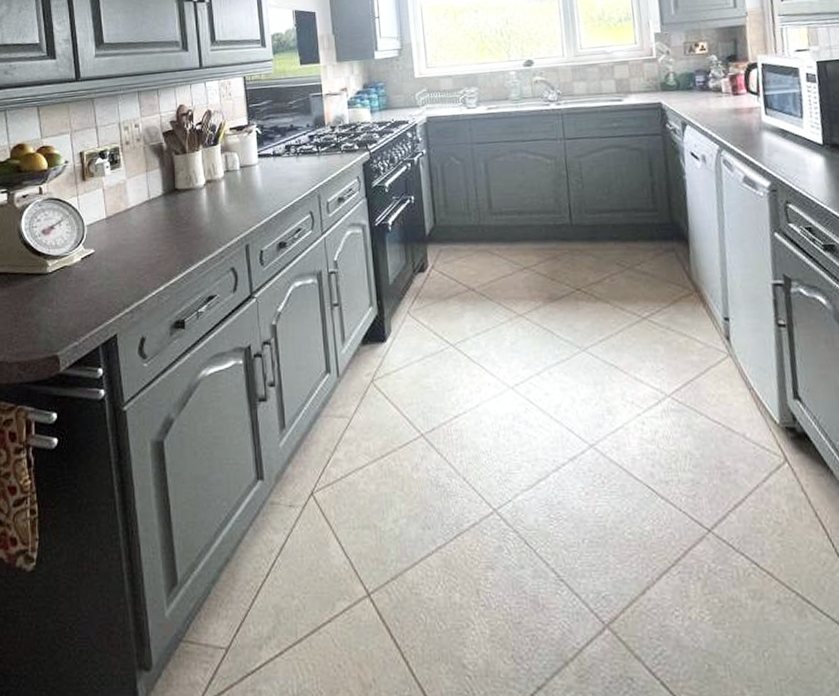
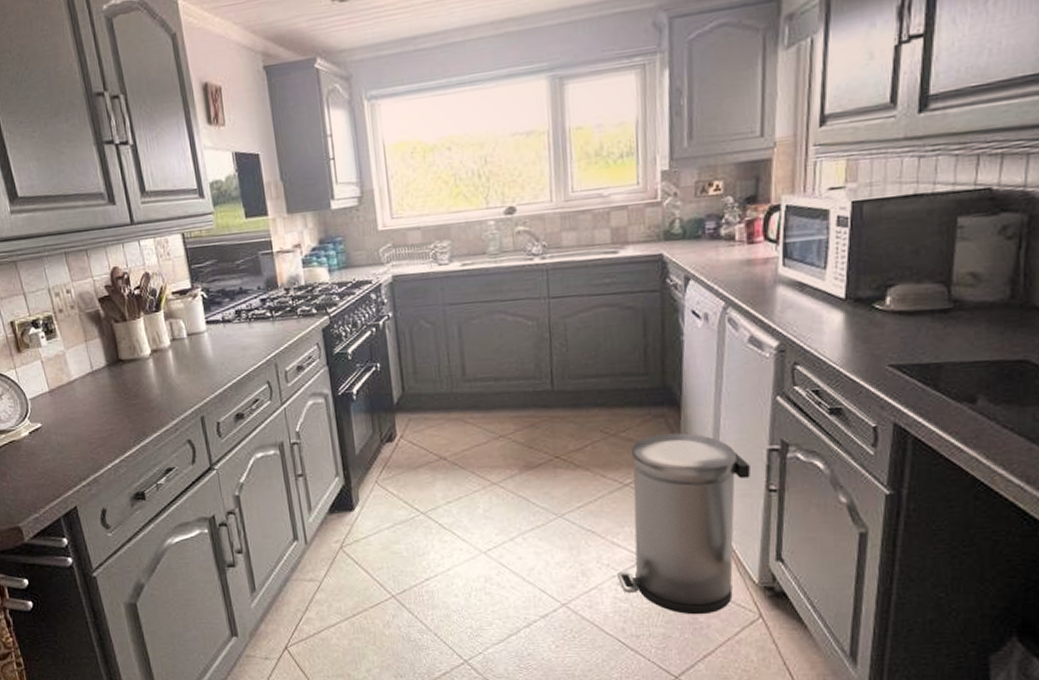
pedal bin: none [641,266,760,458] -> present [616,432,751,615]

